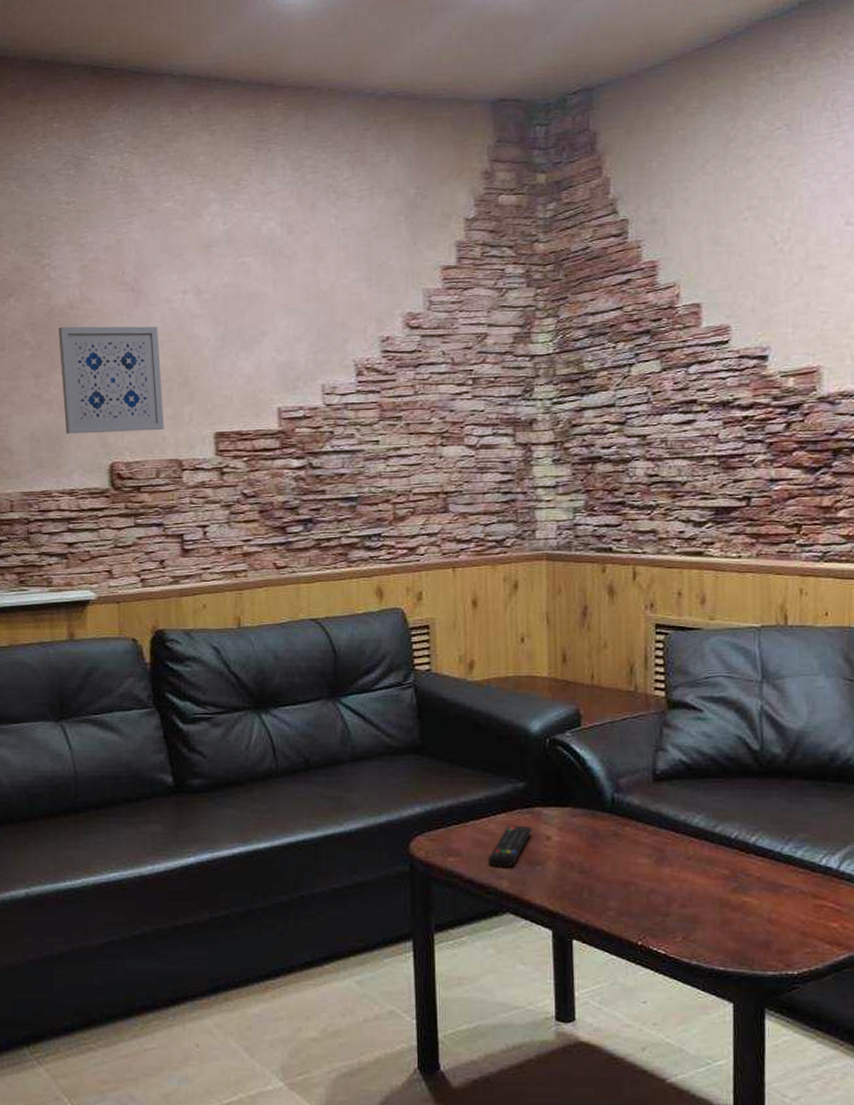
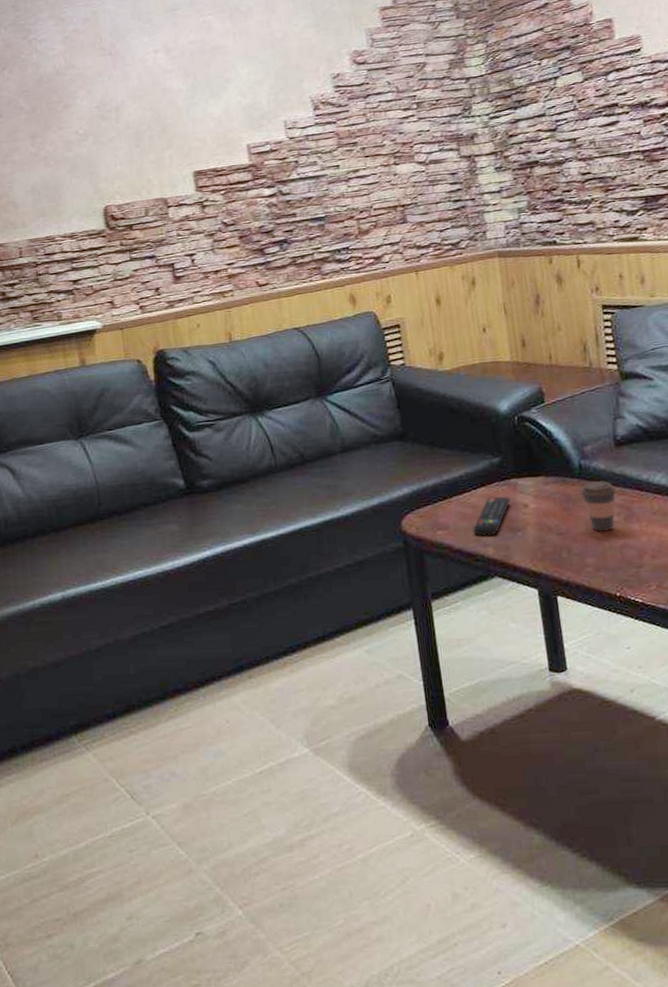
wall art: present [58,326,164,434] -> none [48,84,149,185]
coffee cup: none [609,818,650,873] -> present [579,481,617,532]

